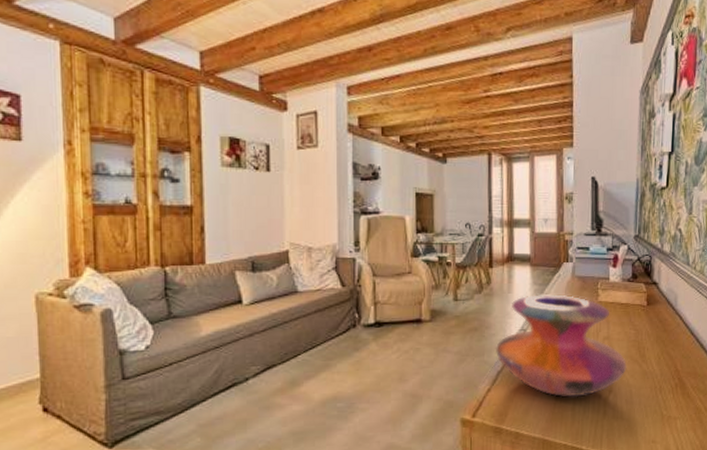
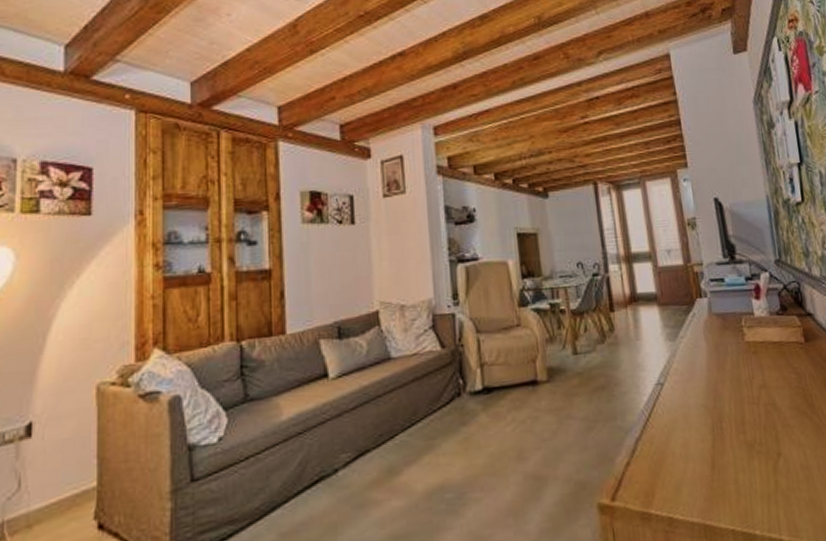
decorative vase: present [495,294,627,398] -> none [629,337,794,467]

